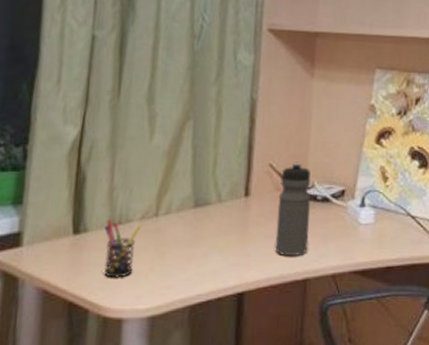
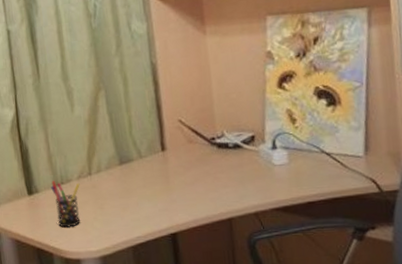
water bottle: present [275,162,311,256] -> none [191,114,228,199]

